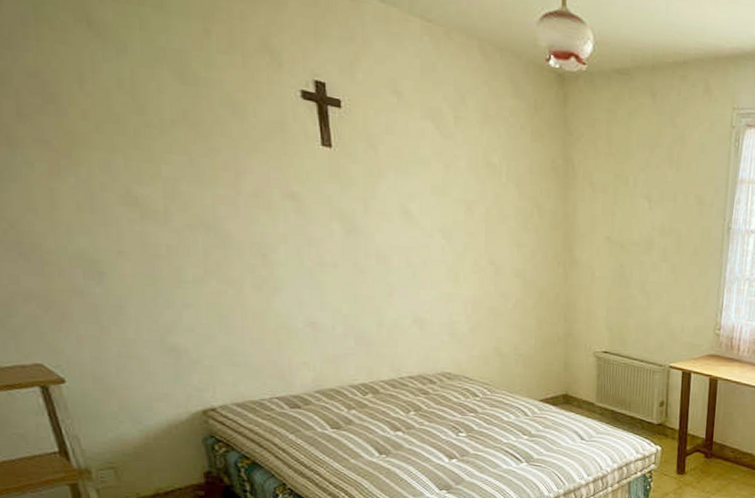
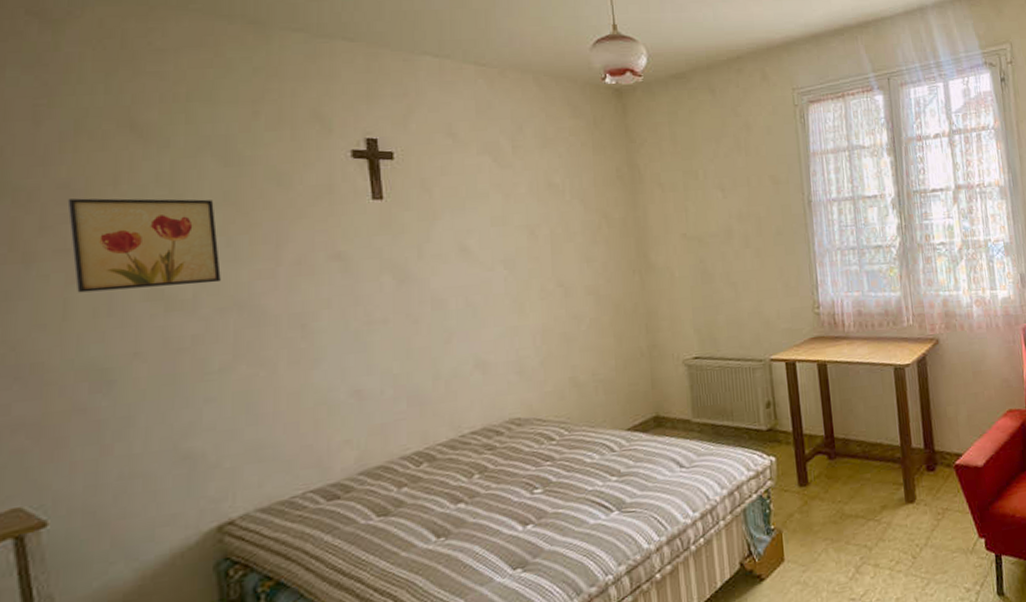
wall art: none [39,89,187,200] -> present [67,198,221,293]

